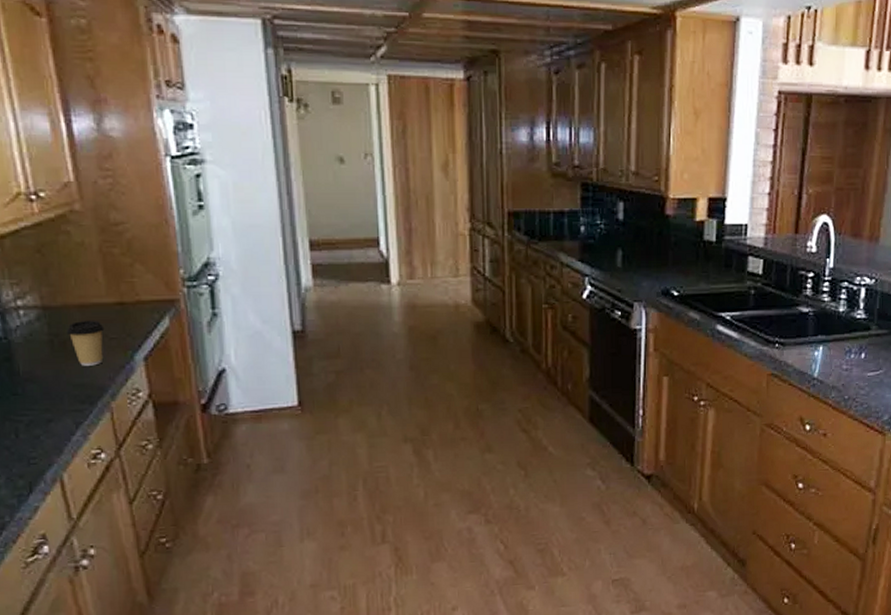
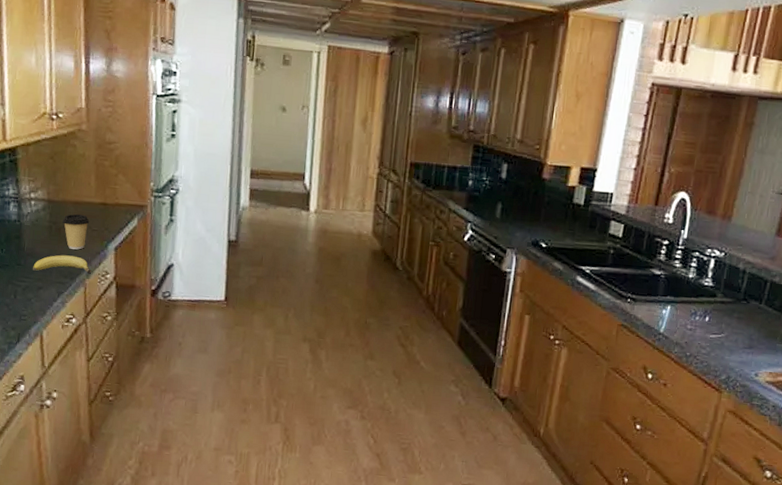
fruit: none [34,374,116,399] -> present [32,255,91,274]

